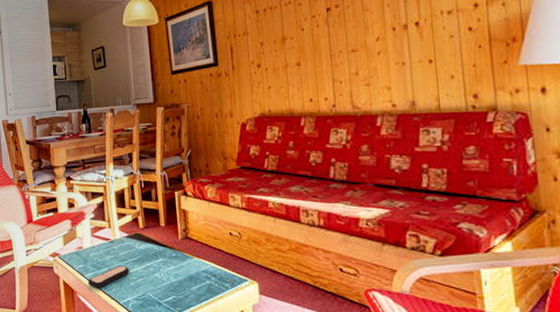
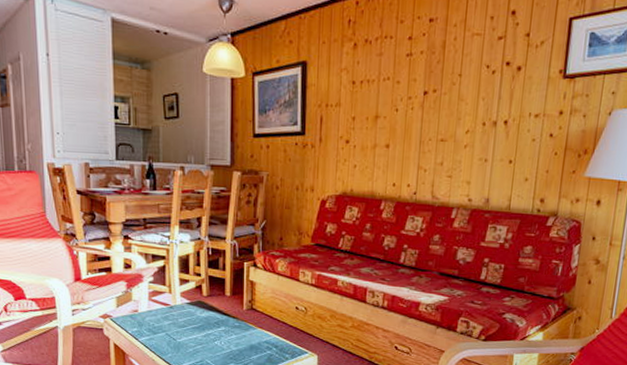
remote control: present [88,265,129,288] -> none [142,331,188,353]

